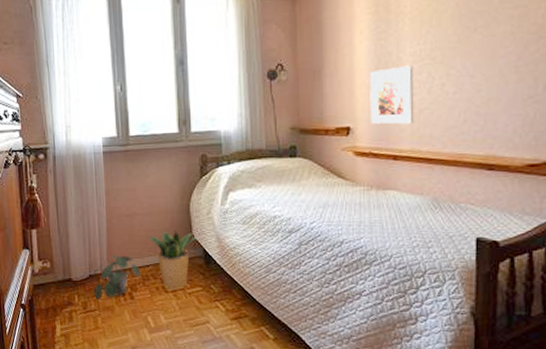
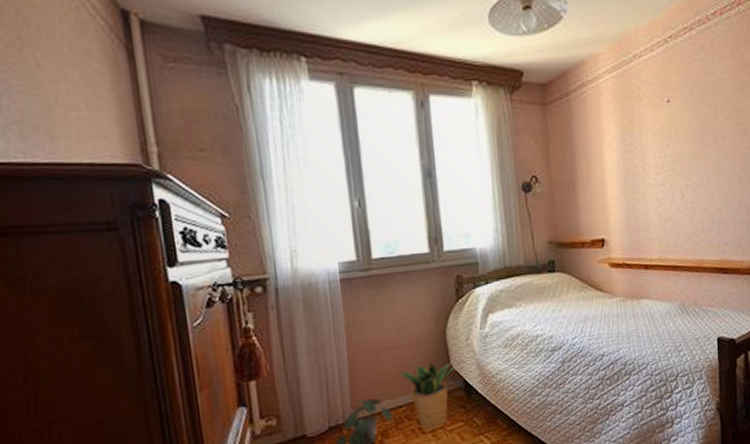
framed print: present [370,65,414,125] -> none [620,177,661,235]

